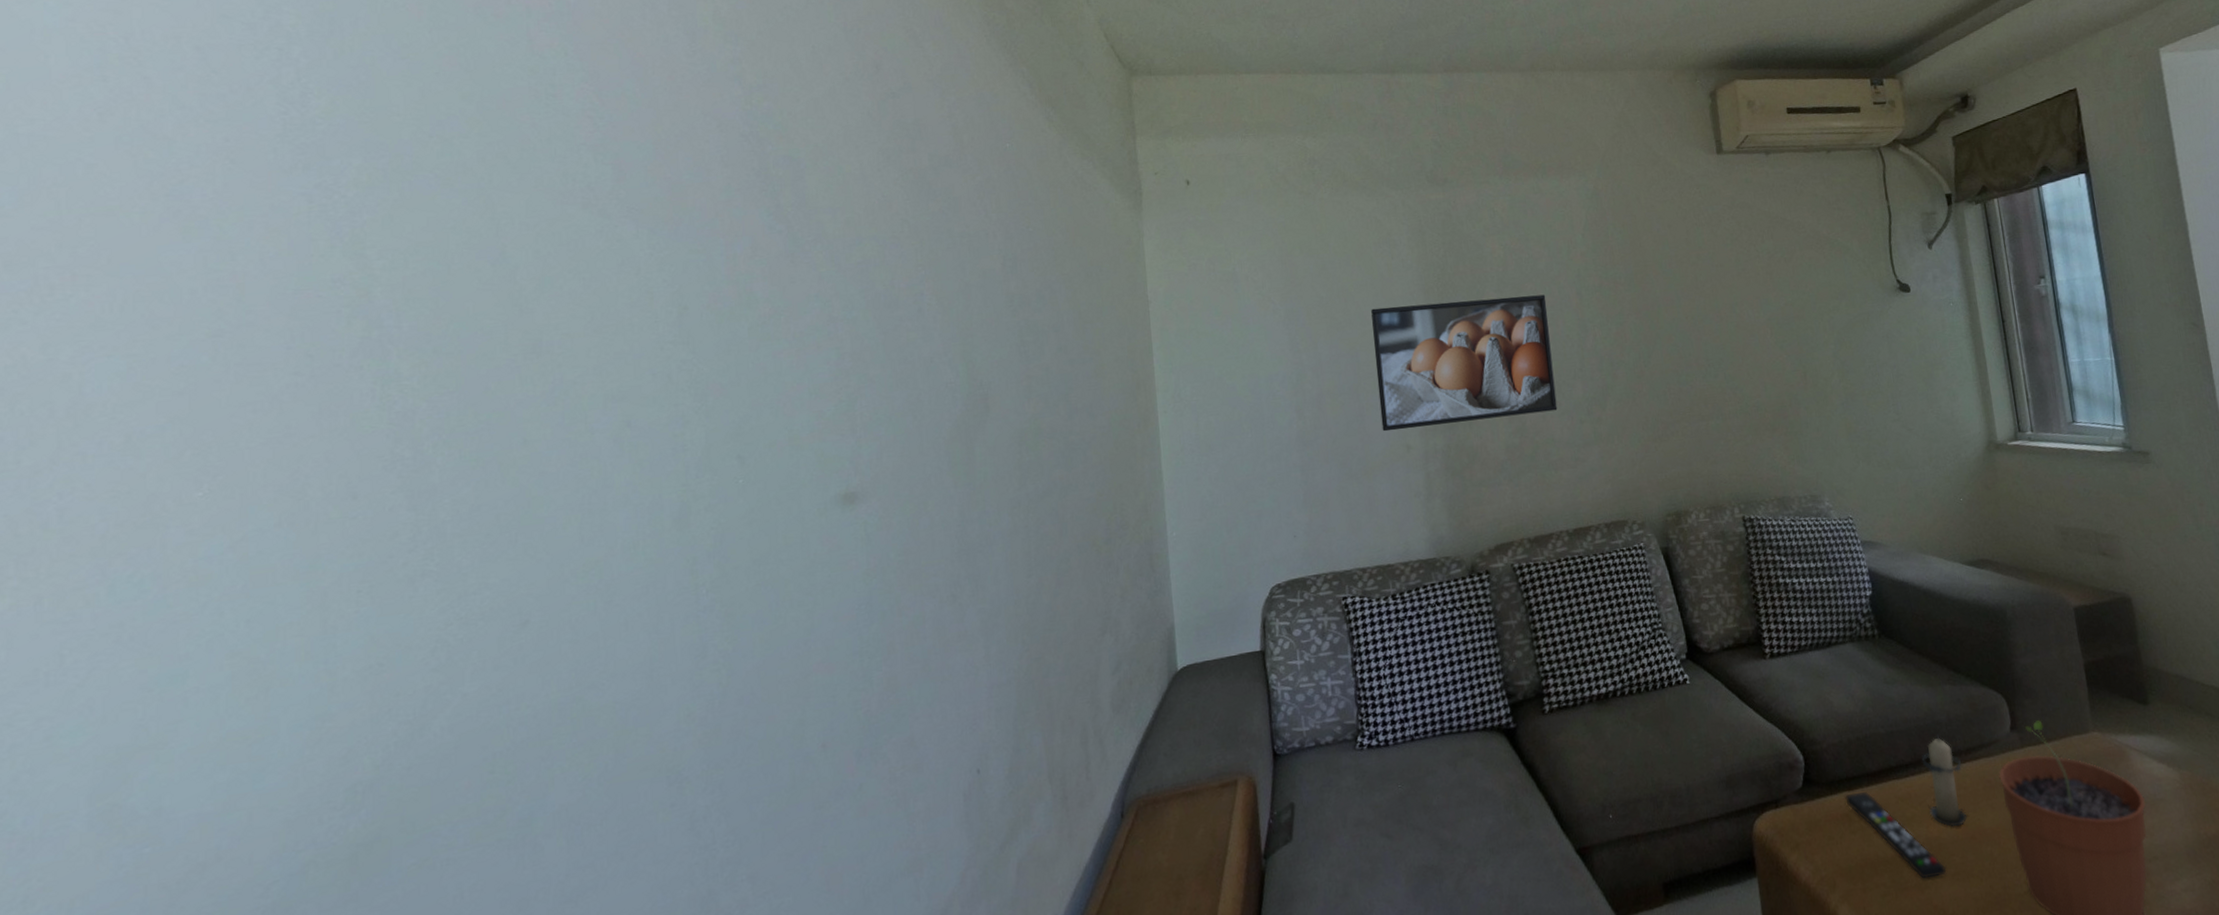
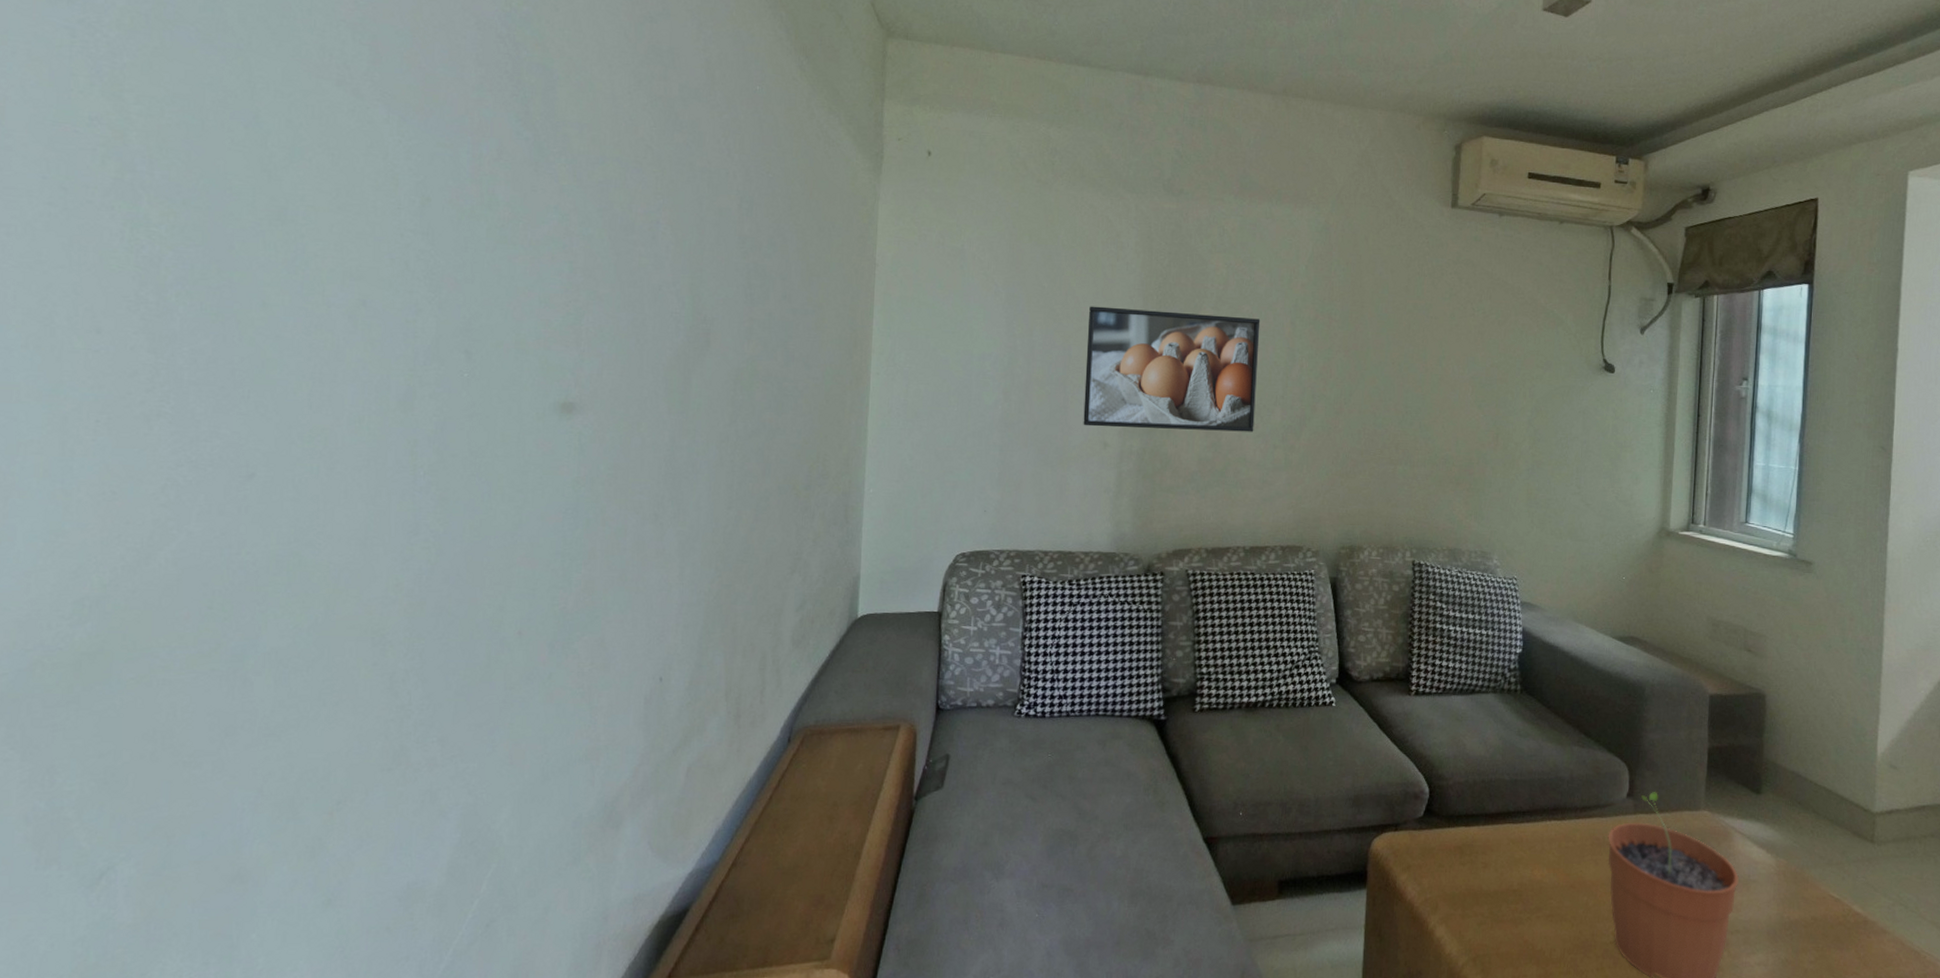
remote control: present [1844,792,1946,879] -> none [1460,830,1543,915]
candle: present [1921,733,1967,826] -> none [1537,788,1576,873]

